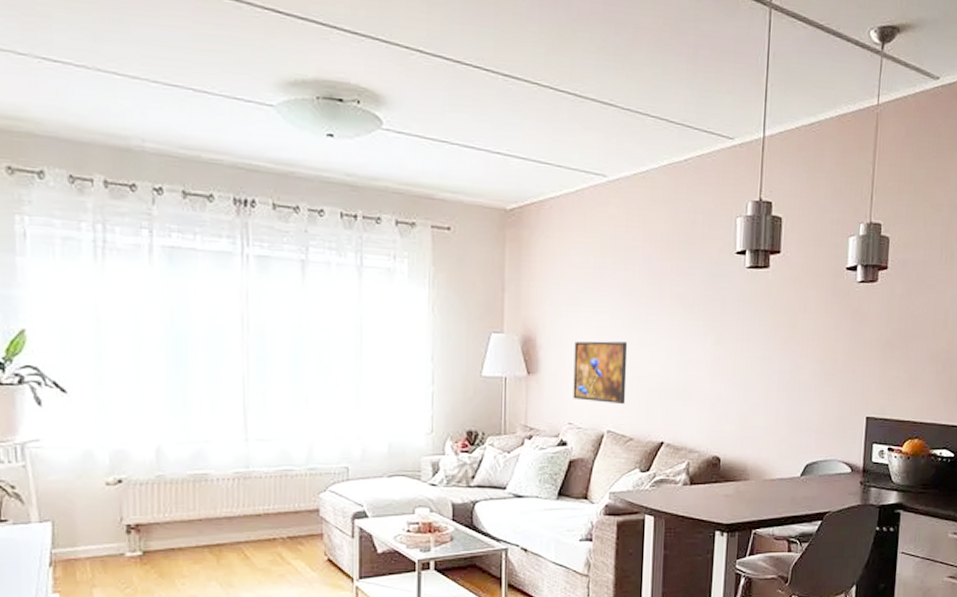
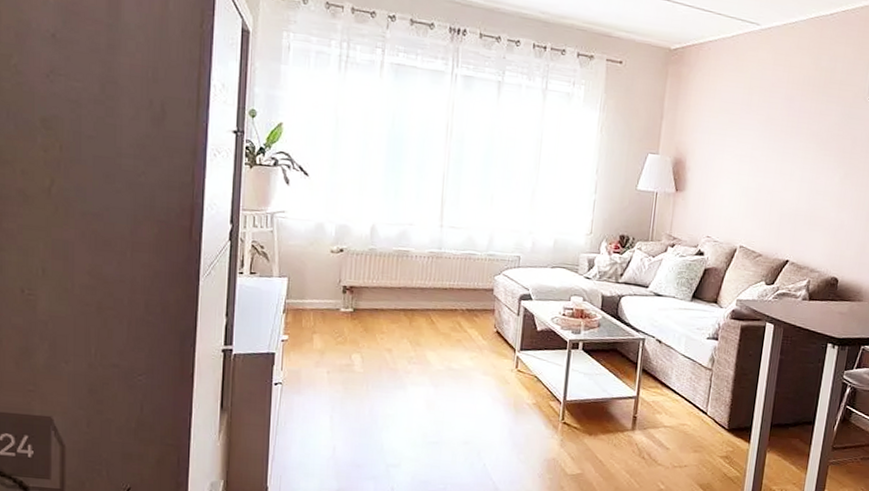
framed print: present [573,341,628,405] -> none [712,166,765,225]

